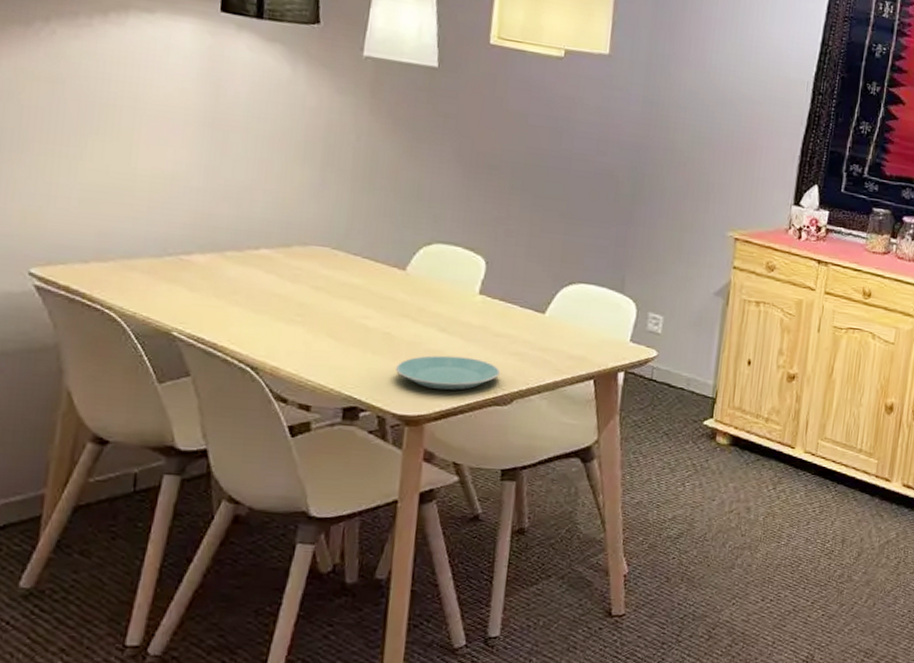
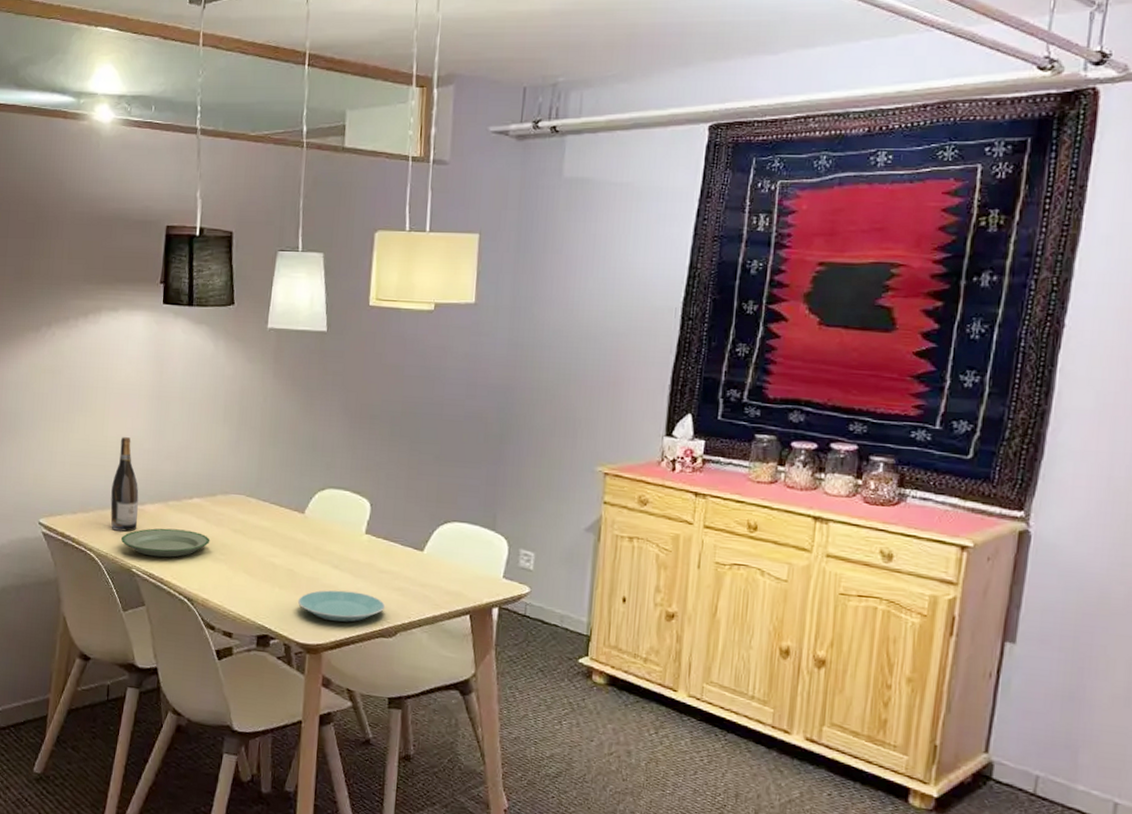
wine bottle: none [140,170,183,287] -> present [110,437,139,532]
plate: none [156,283,283,319] -> present [121,528,210,558]

